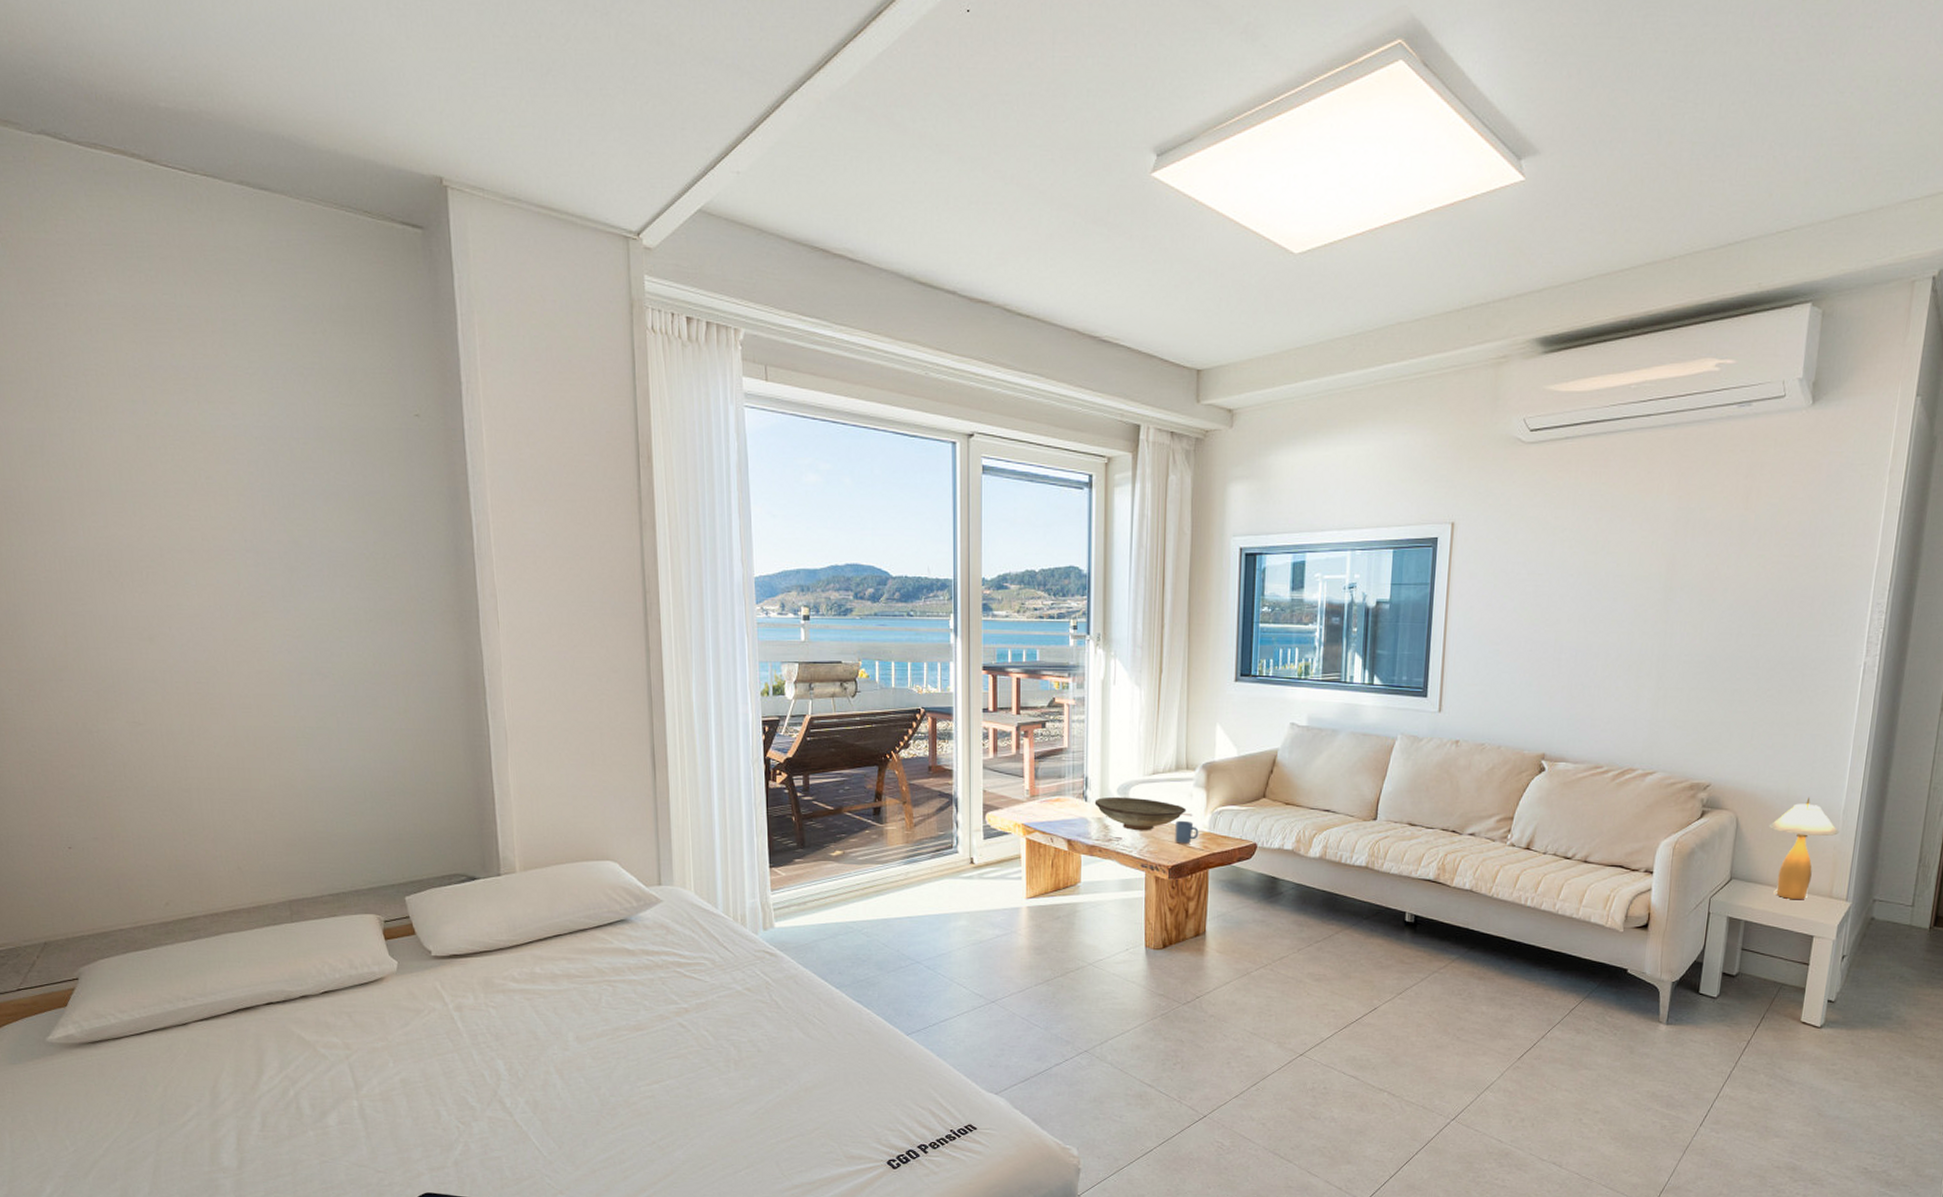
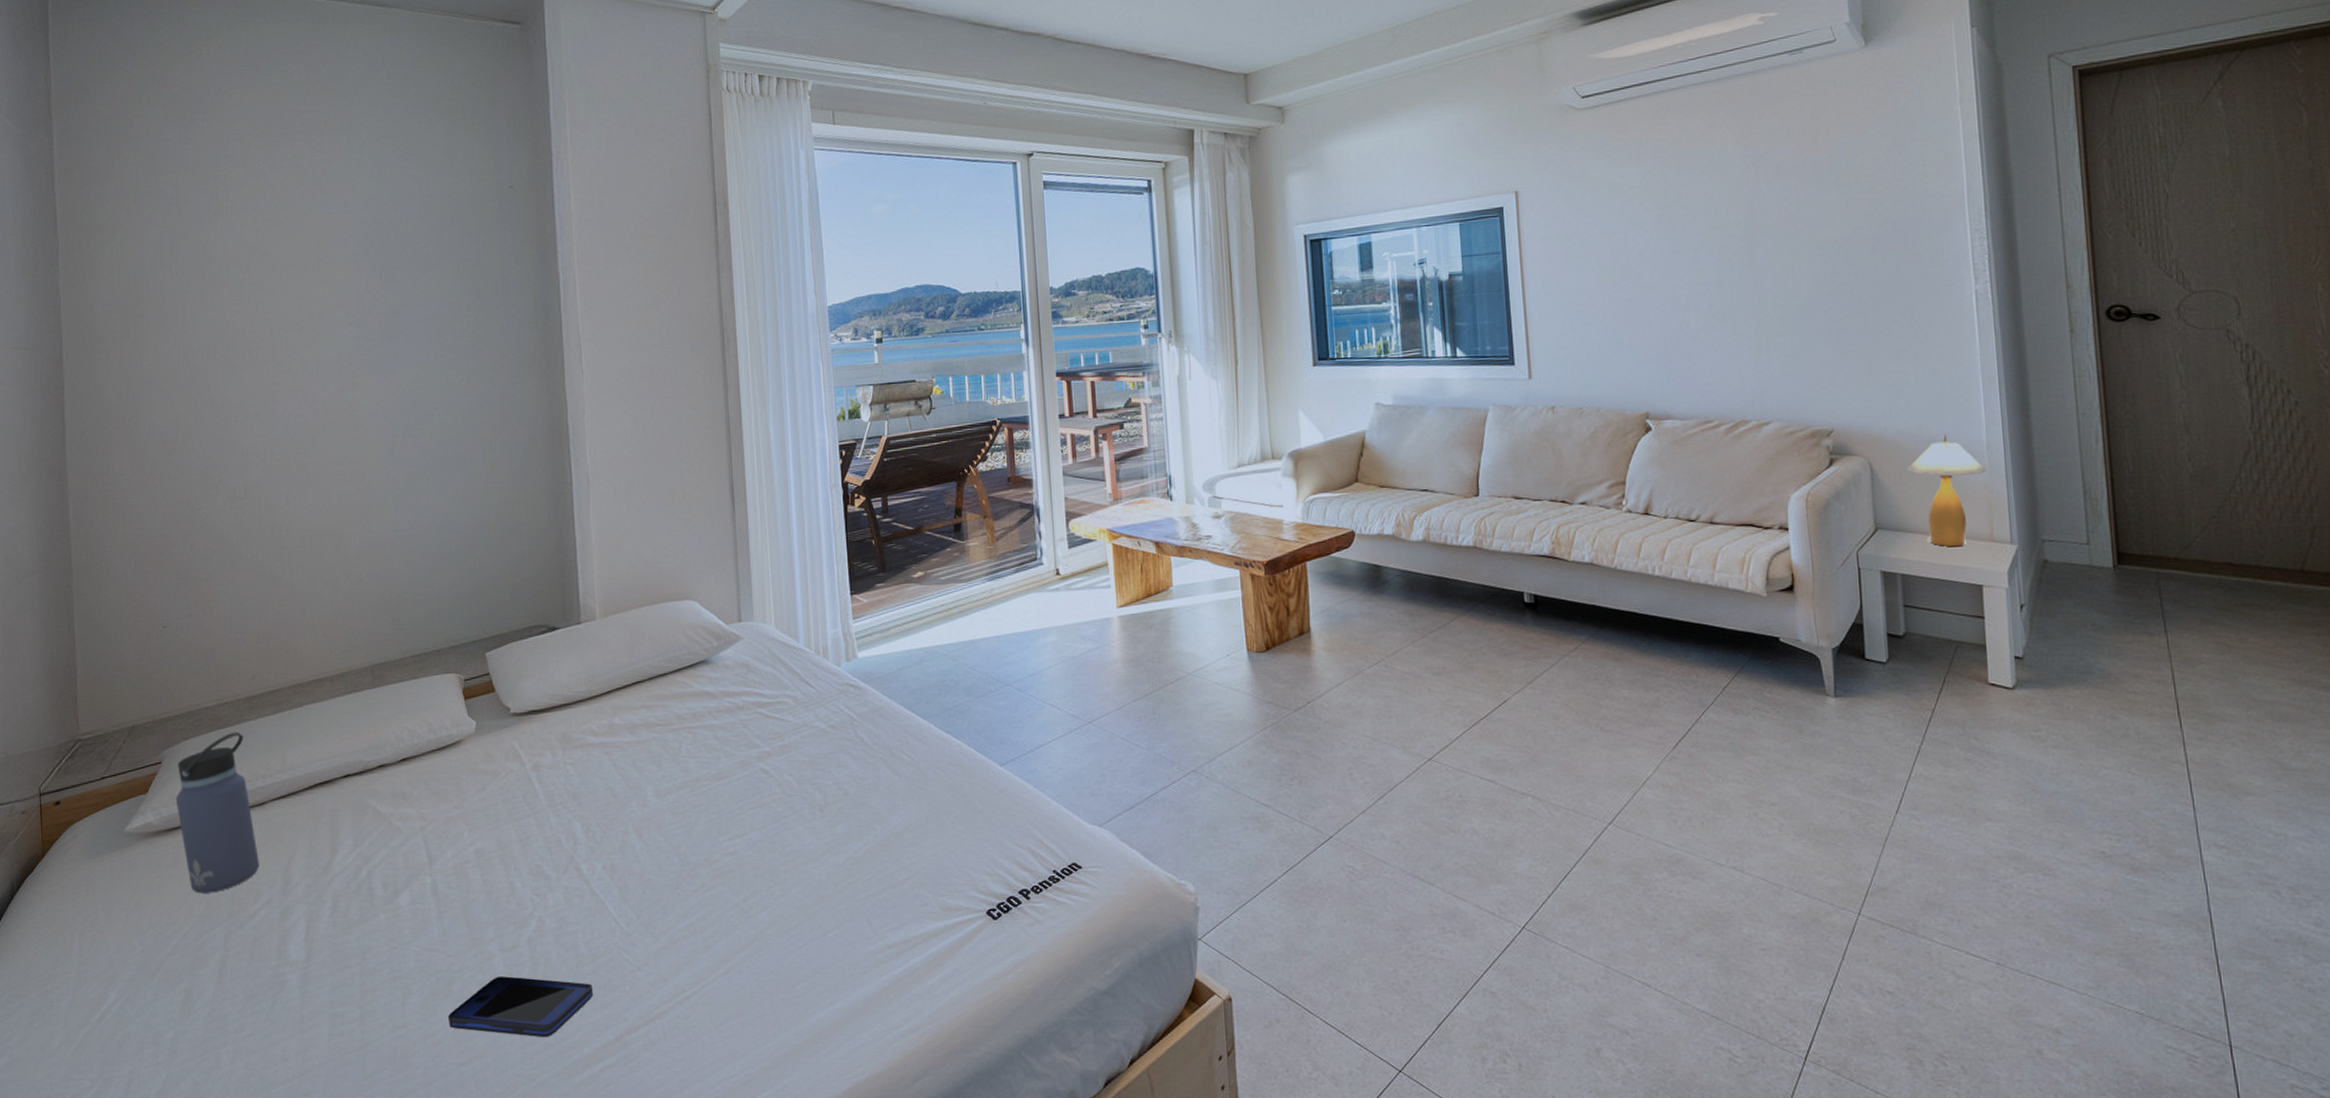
water bottle: none [95,954,186,1103] -> present [175,731,259,894]
decorative bowl: present [1094,796,1186,831] -> none [1180,492,1277,527]
mug: present [1175,820,1199,844] -> none [1266,512,1292,537]

